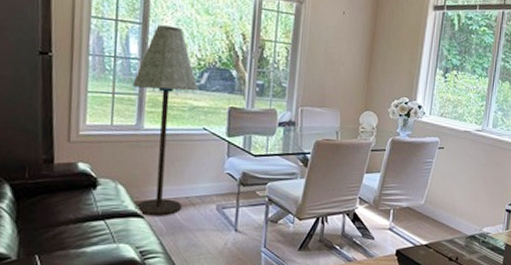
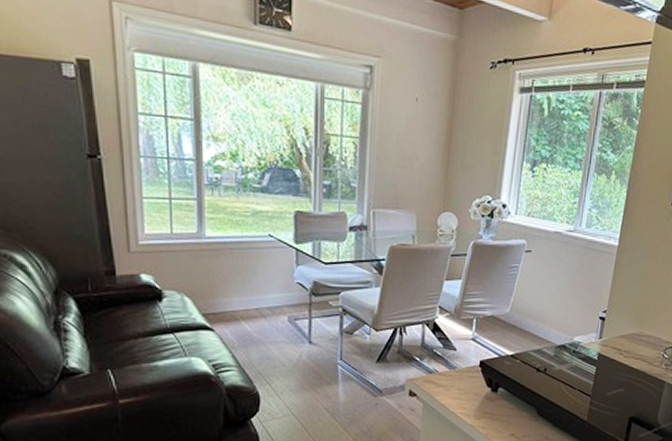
floor lamp: present [133,25,199,216] -> none [190,120,261,329]

